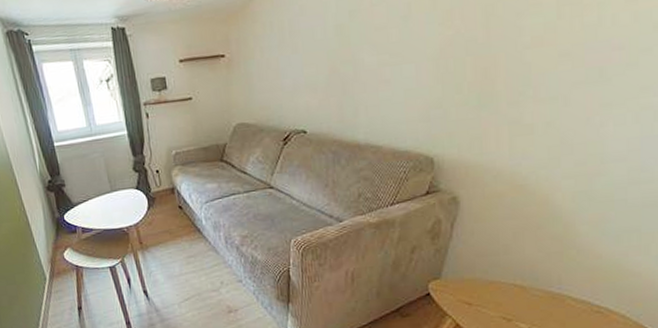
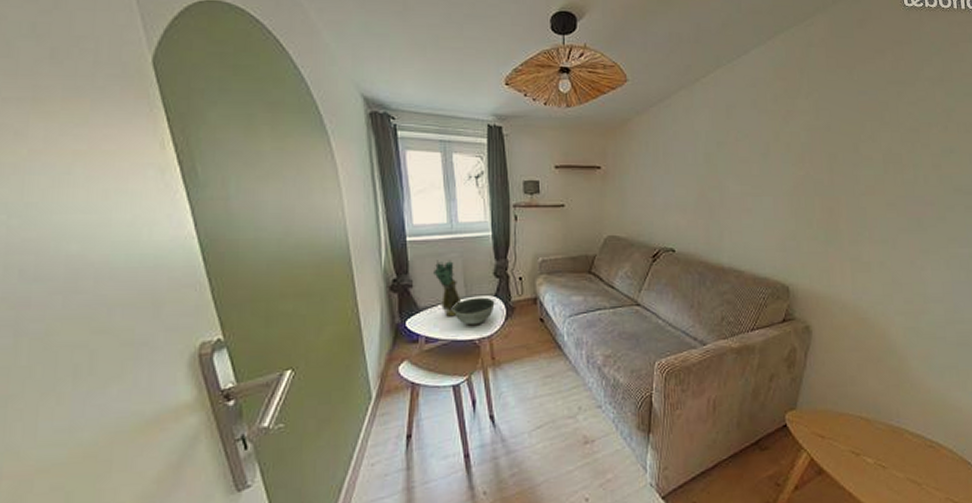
vase: none [80,159,109,210] -> present [434,260,462,317]
bowl: none [101,190,137,217] -> present [453,297,495,327]

